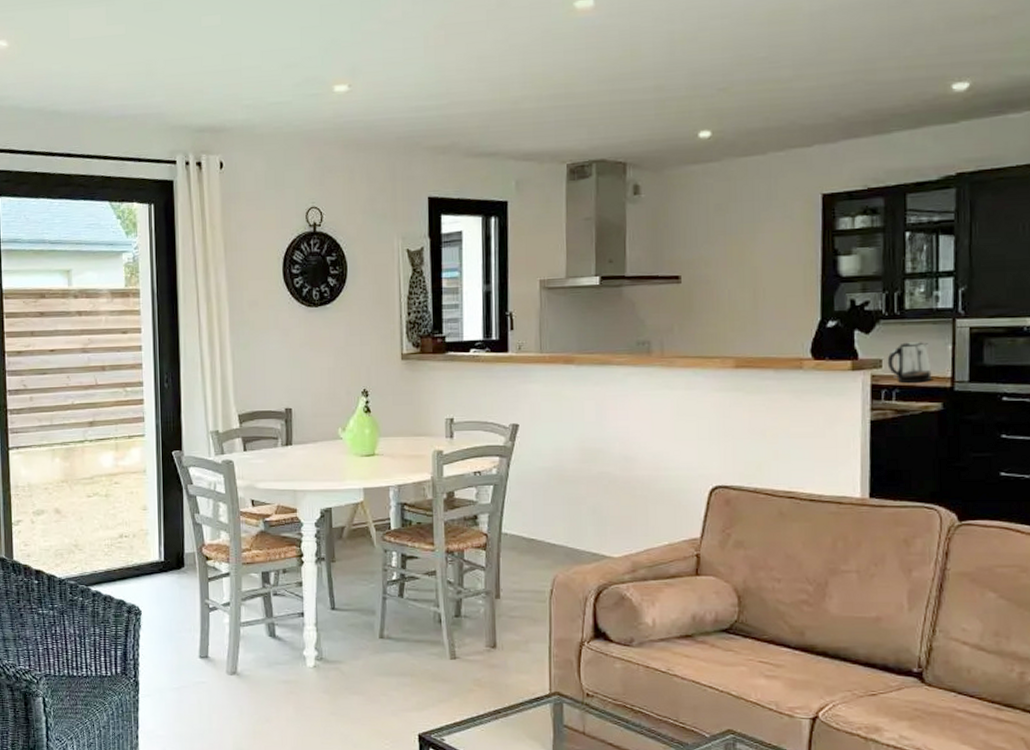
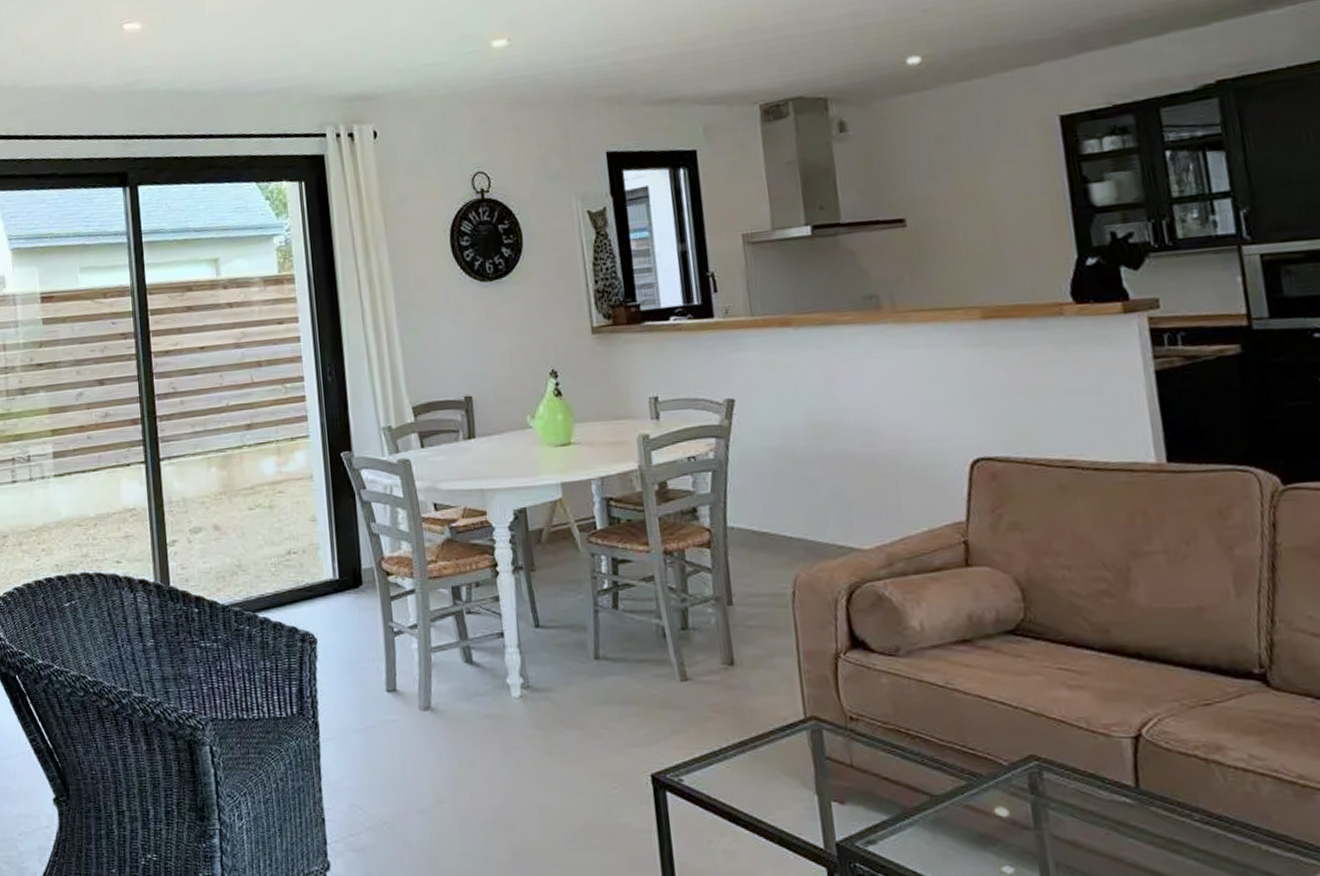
kettle: present [887,342,932,384] -> none [1164,275,1223,326]

